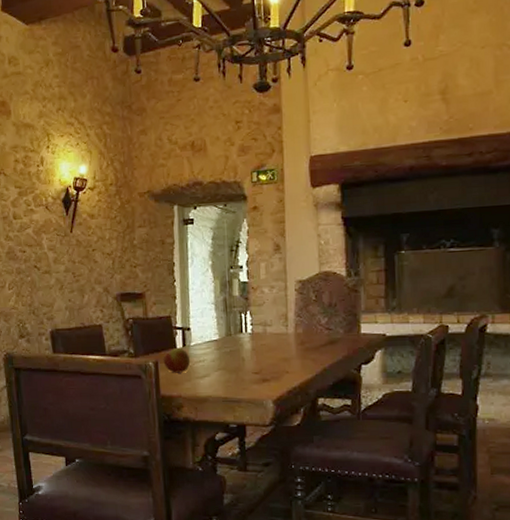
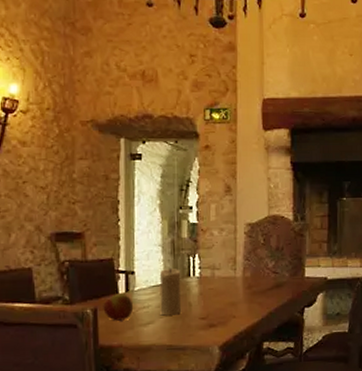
candle: none [214,324,236,370] -> present [159,267,182,316]

